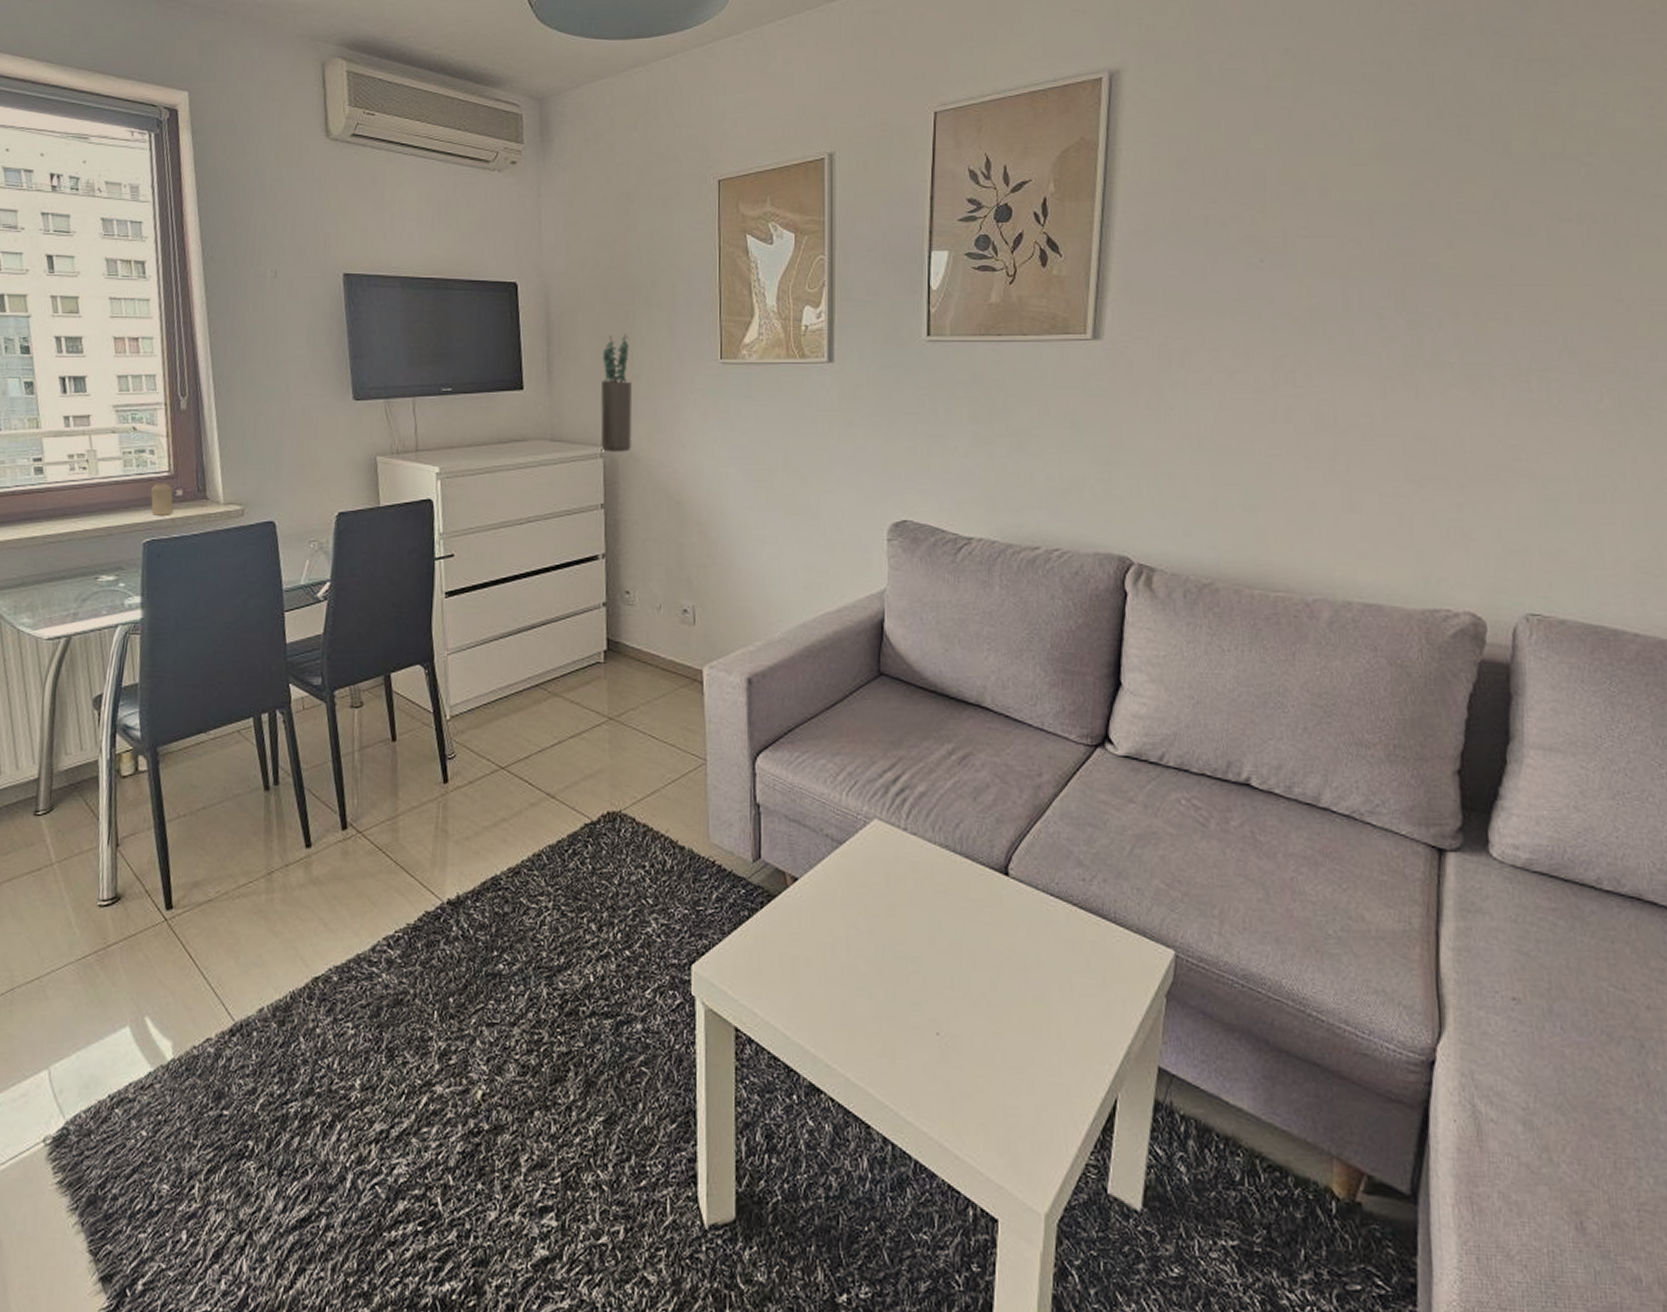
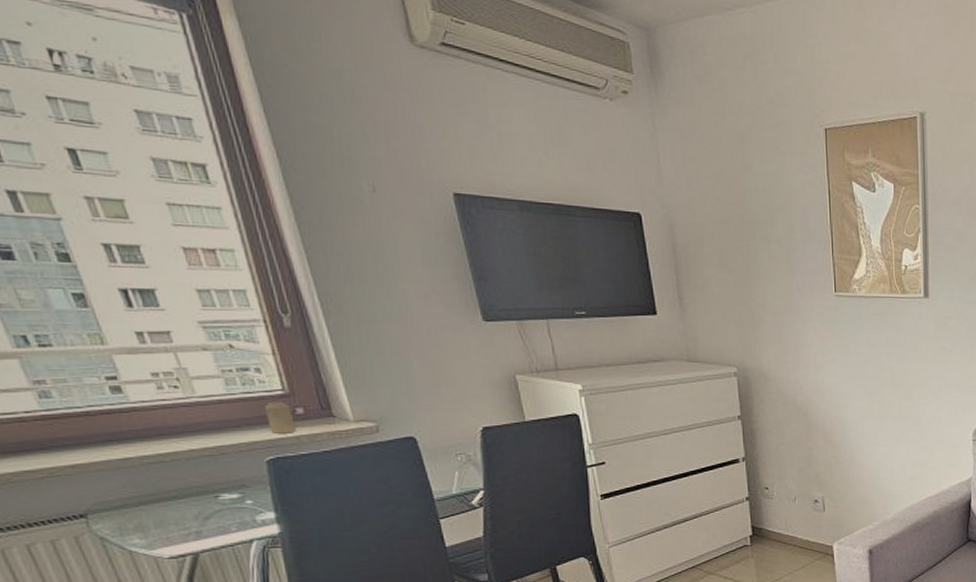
vase: present [600,334,633,452] -> none [729,266,762,371]

